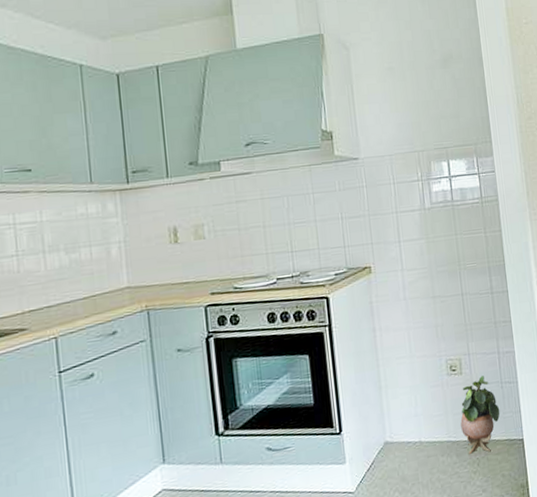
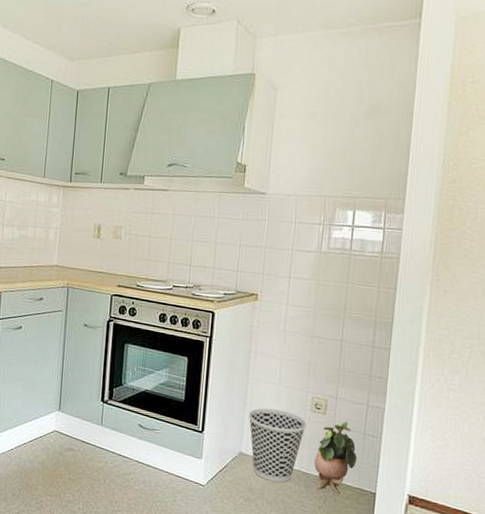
wastebasket: none [385,382,446,463] -> present [248,408,307,483]

